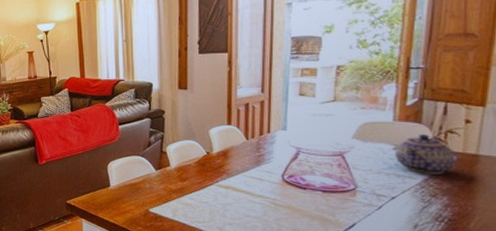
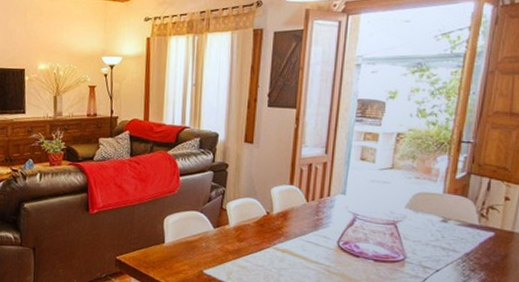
teapot: present [395,134,457,174] -> none [442,208,495,250]

